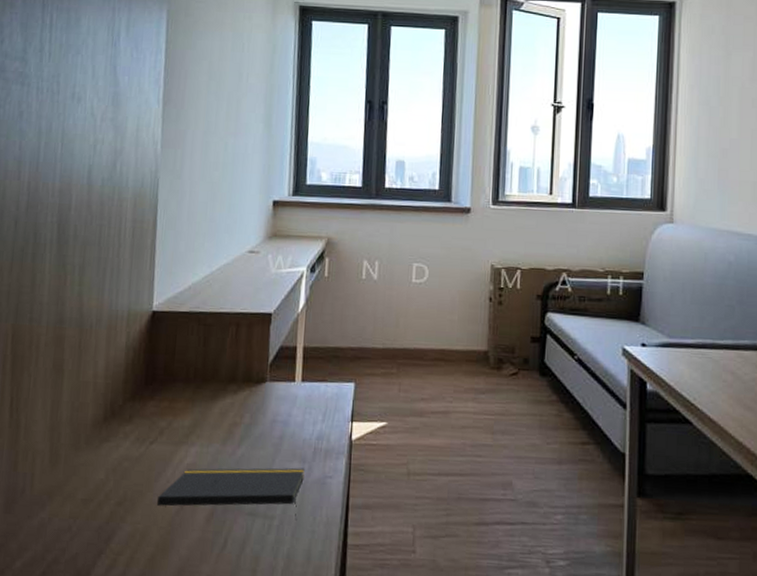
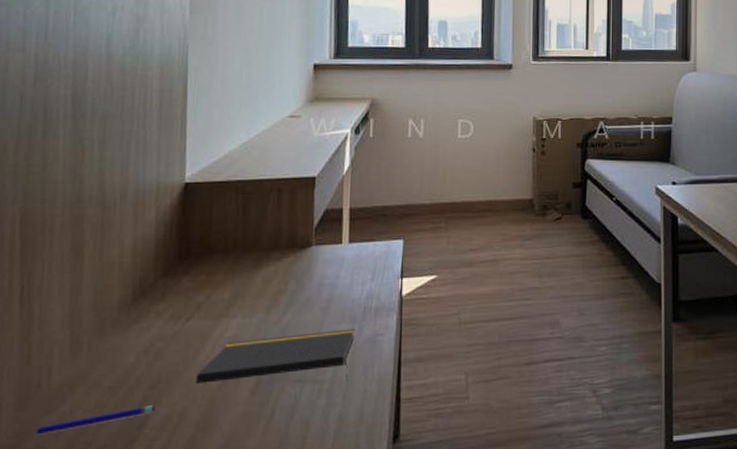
pen: none [20,521,122,537] -> present [36,405,157,435]

